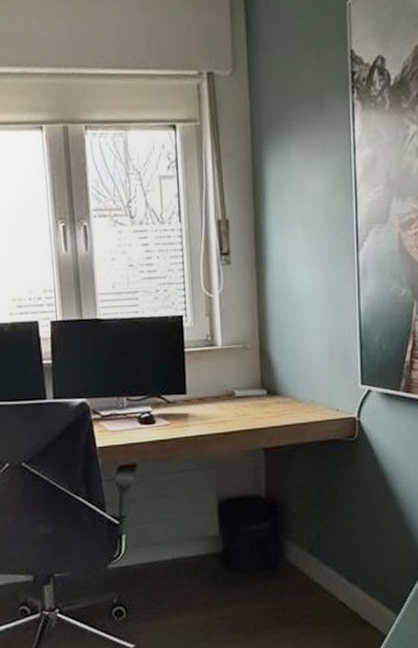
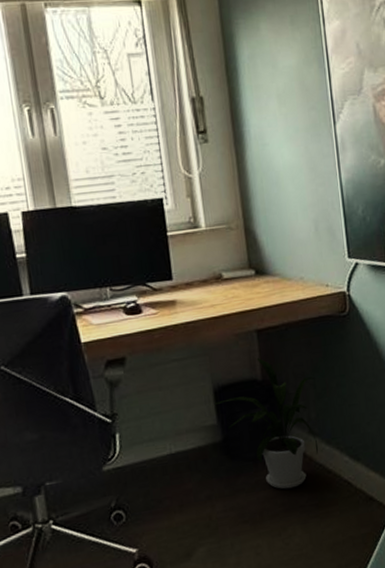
house plant: none [217,474,318,604] -> present [214,357,319,489]

